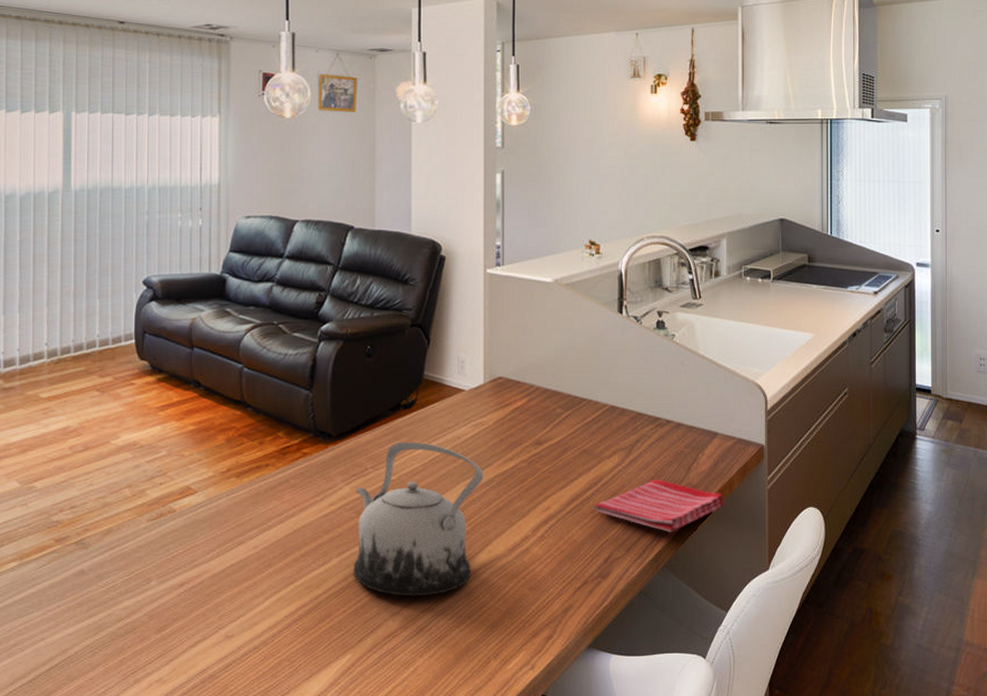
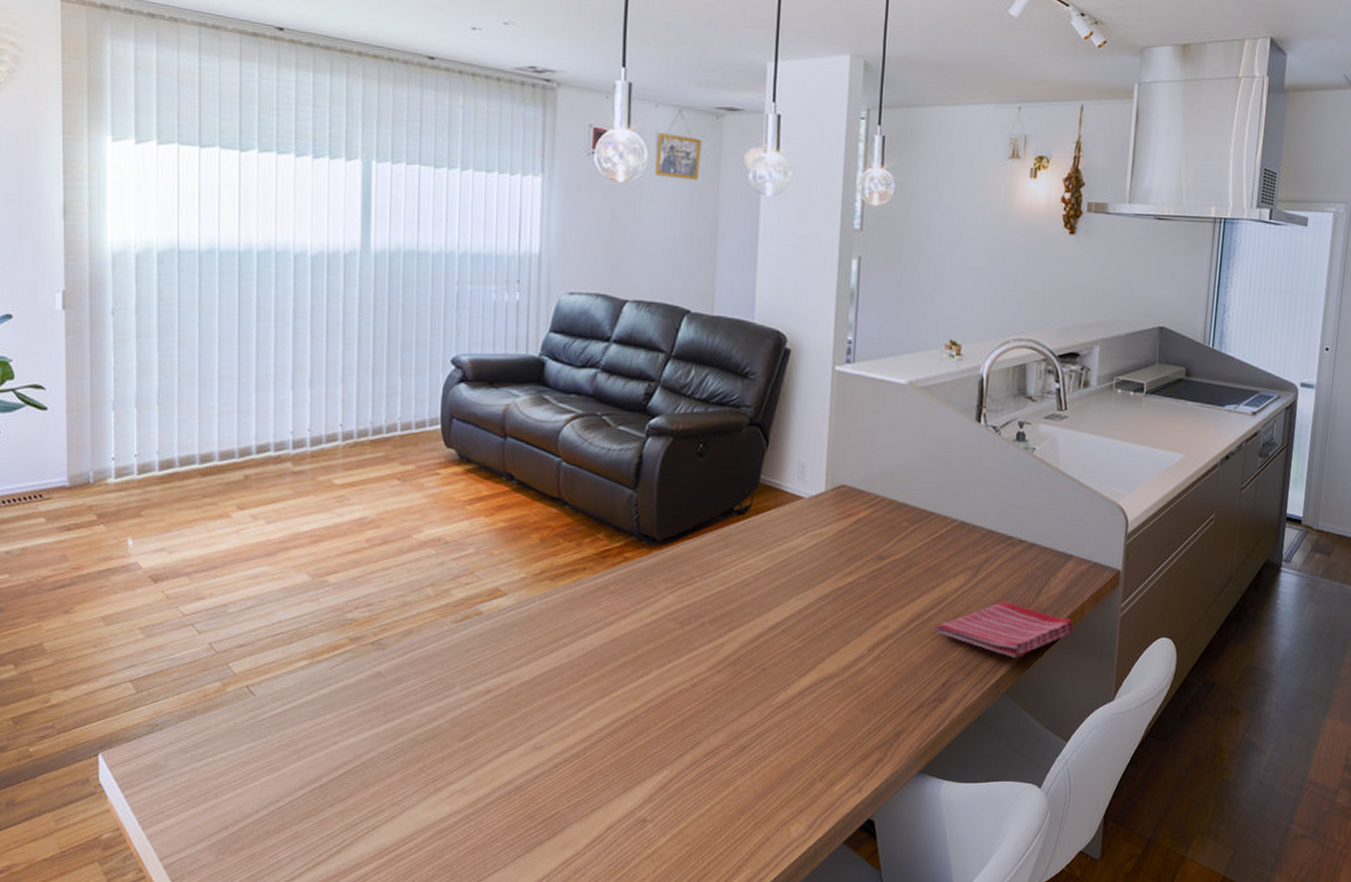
teapot: present [353,441,484,597] -> none [674,550,820,714]

